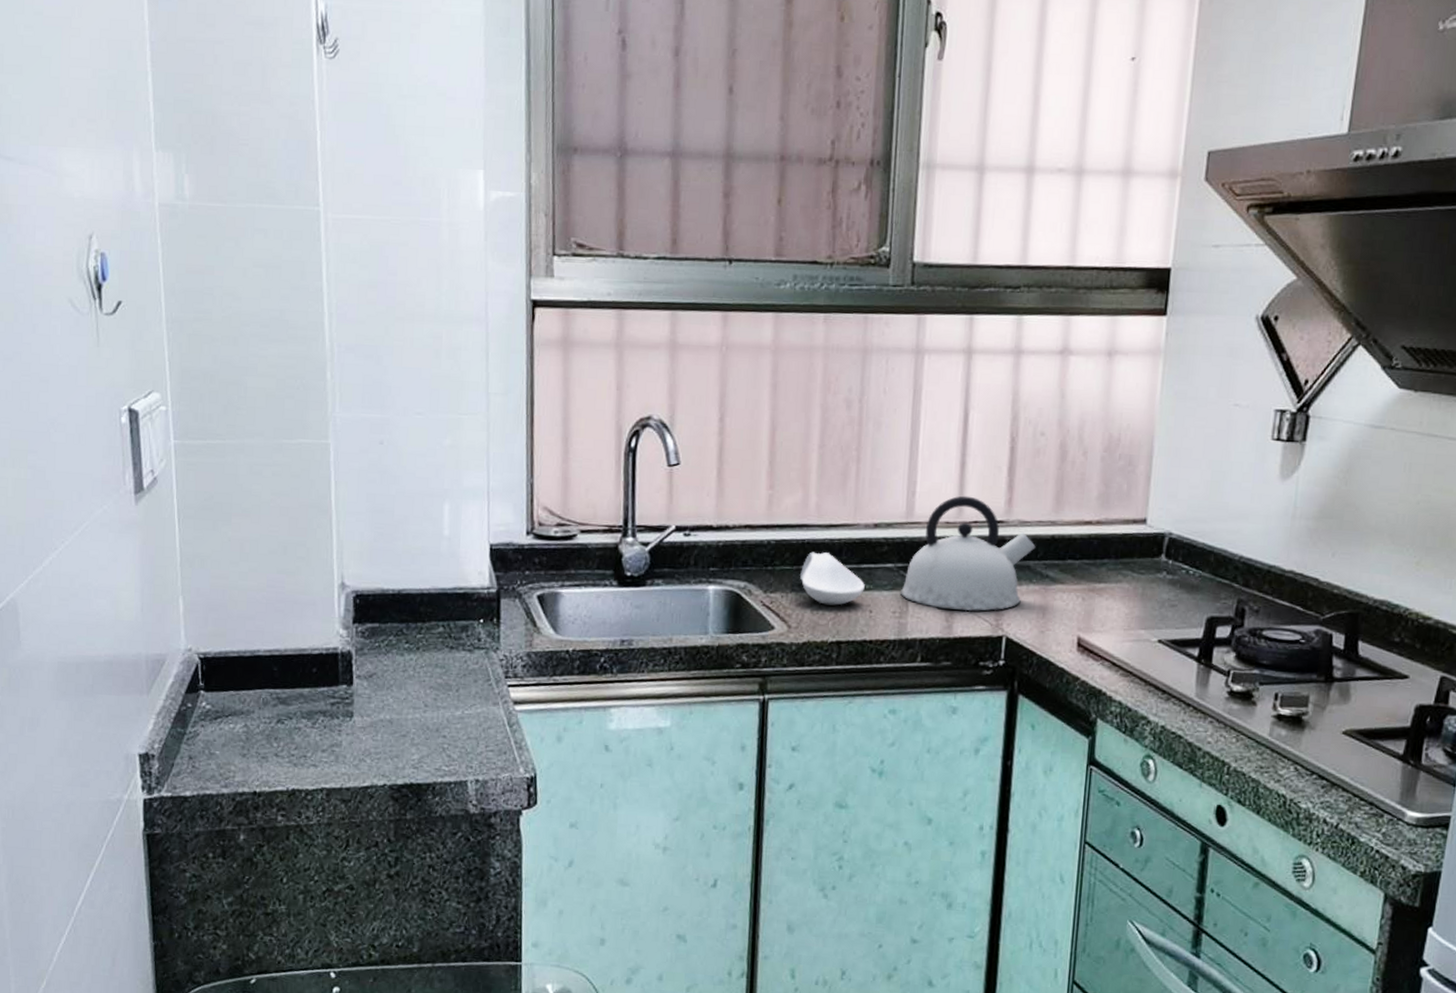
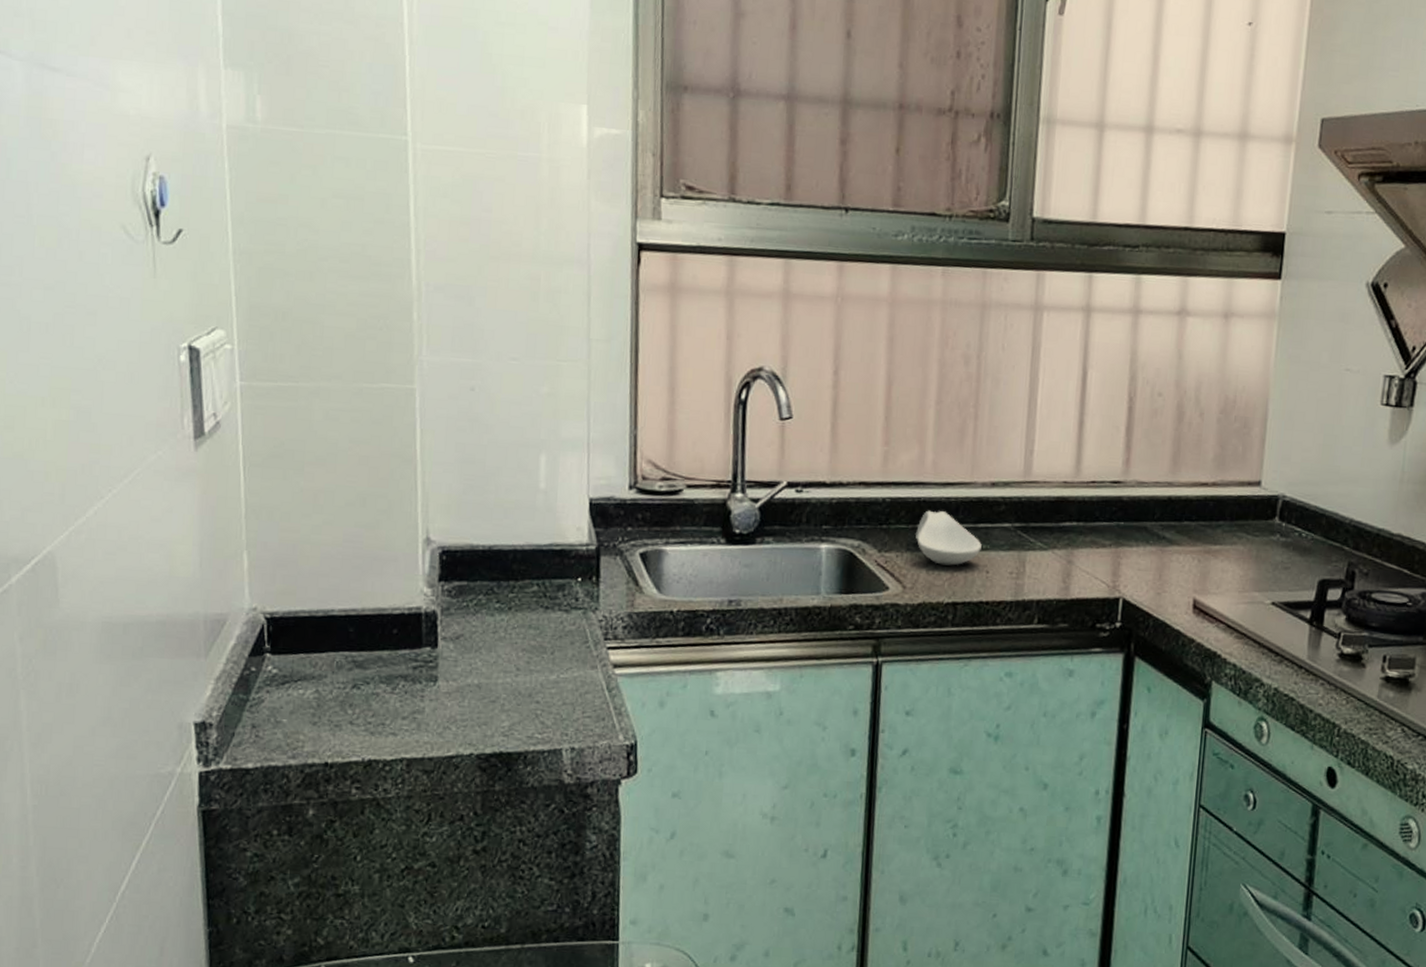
kettle: present [901,495,1036,612] -> none [1018,455,1153,573]

